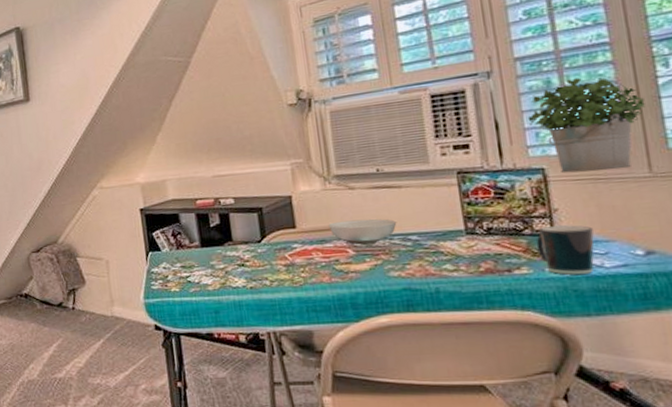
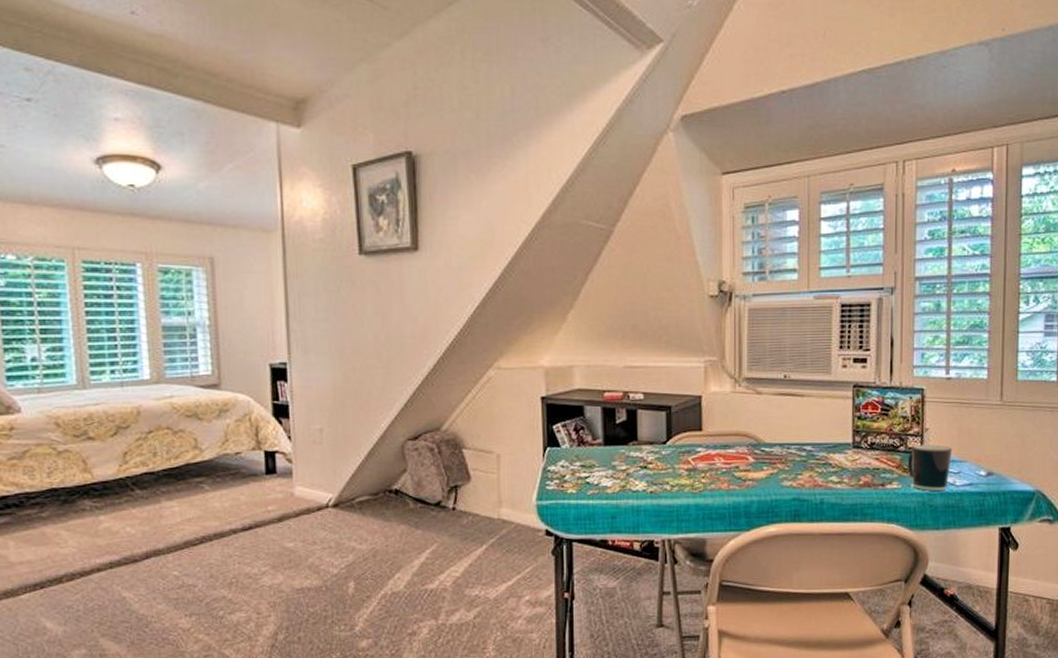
bowl: present [328,219,397,245] -> none [733,426,796,453]
potted plant: present [527,78,645,174] -> none [917,305,1007,396]

